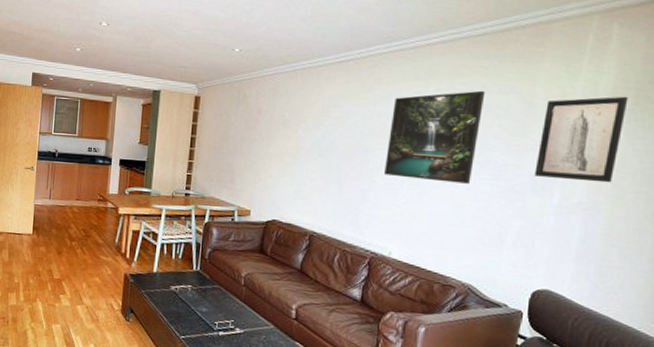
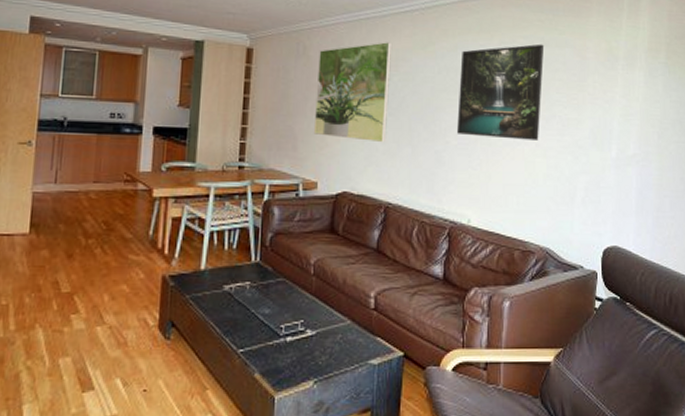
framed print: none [249,90,325,180] -> present [313,42,391,143]
wall art: present [534,96,628,183] -> none [593,50,662,134]

